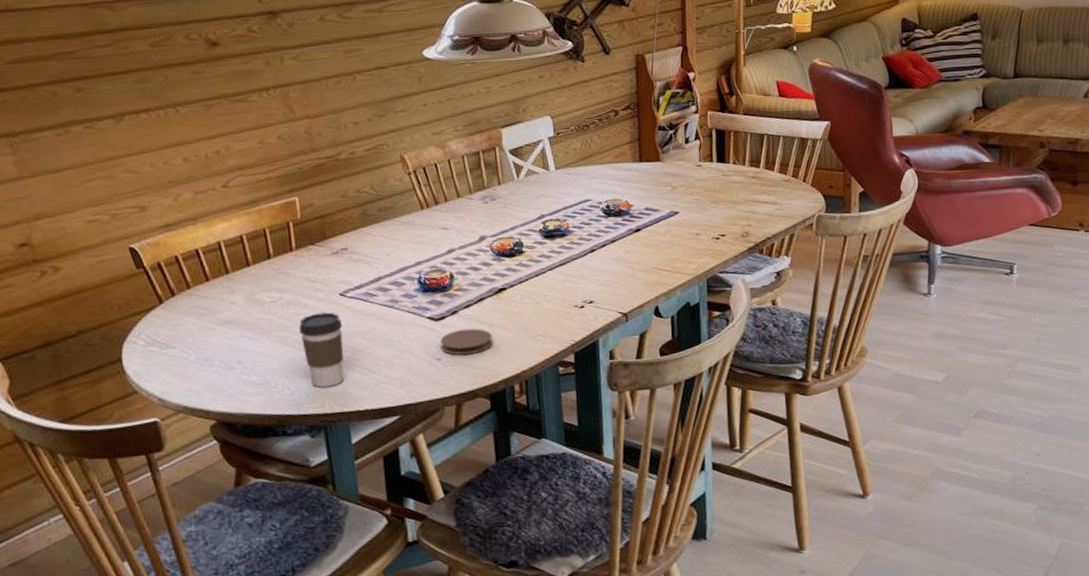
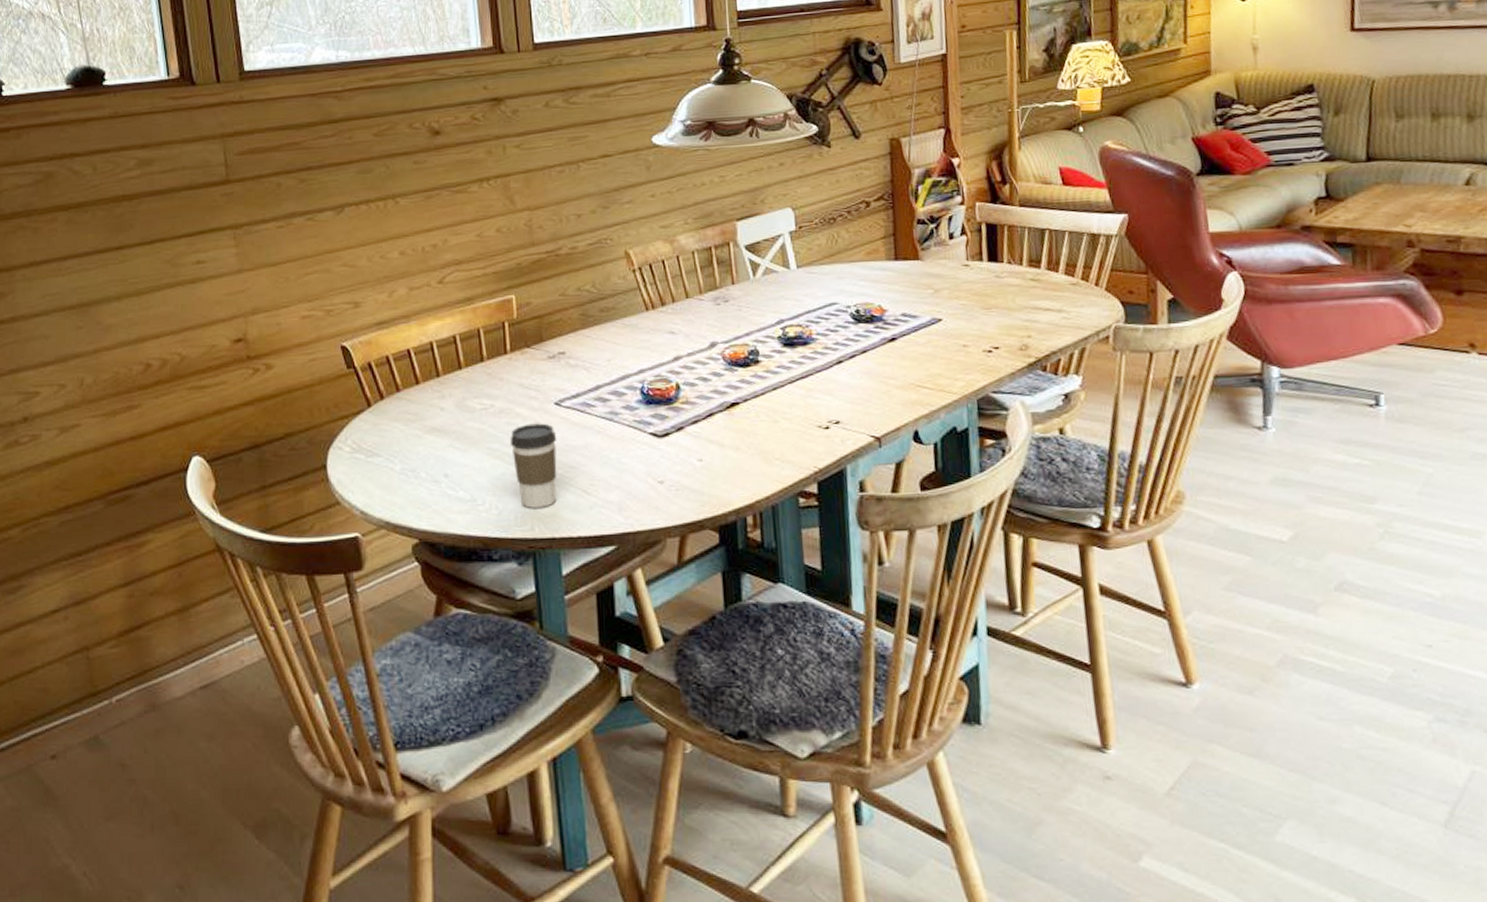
coaster: present [440,328,493,355] -> none [663,448,723,479]

